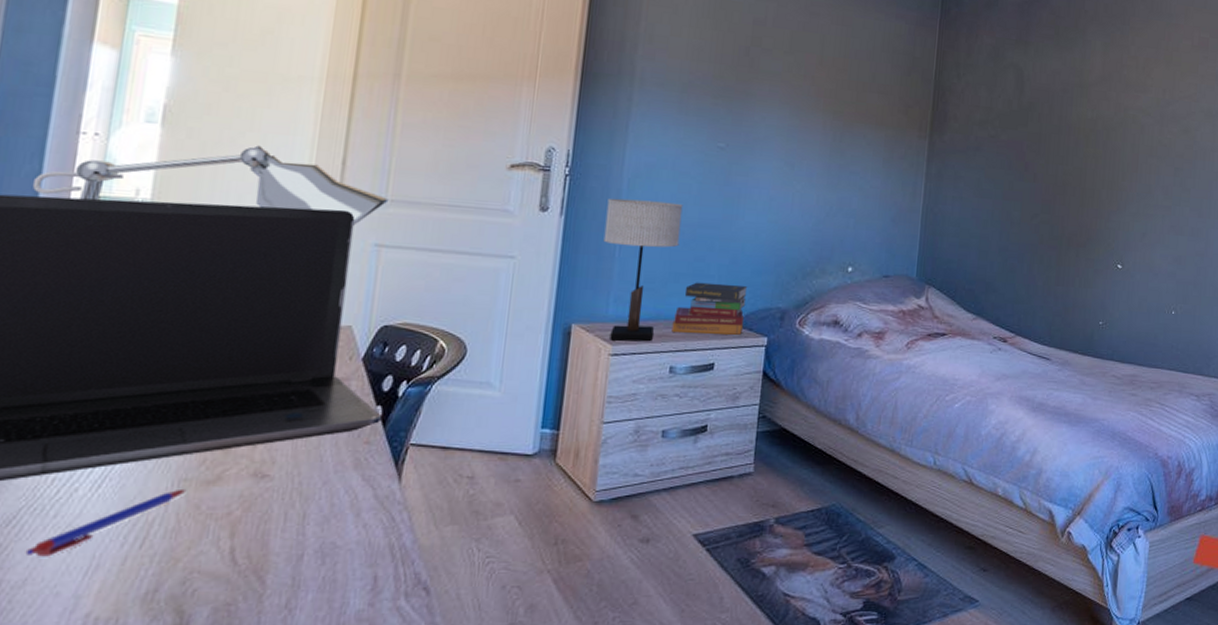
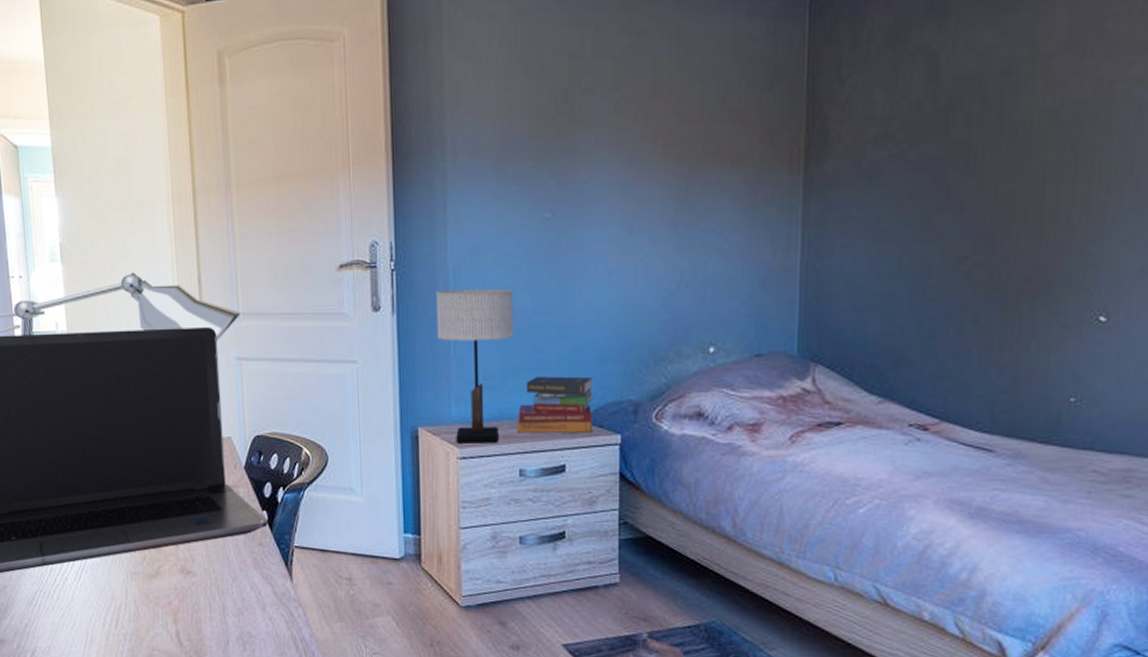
pen: present [25,488,187,557] -> none [45,580,138,631]

